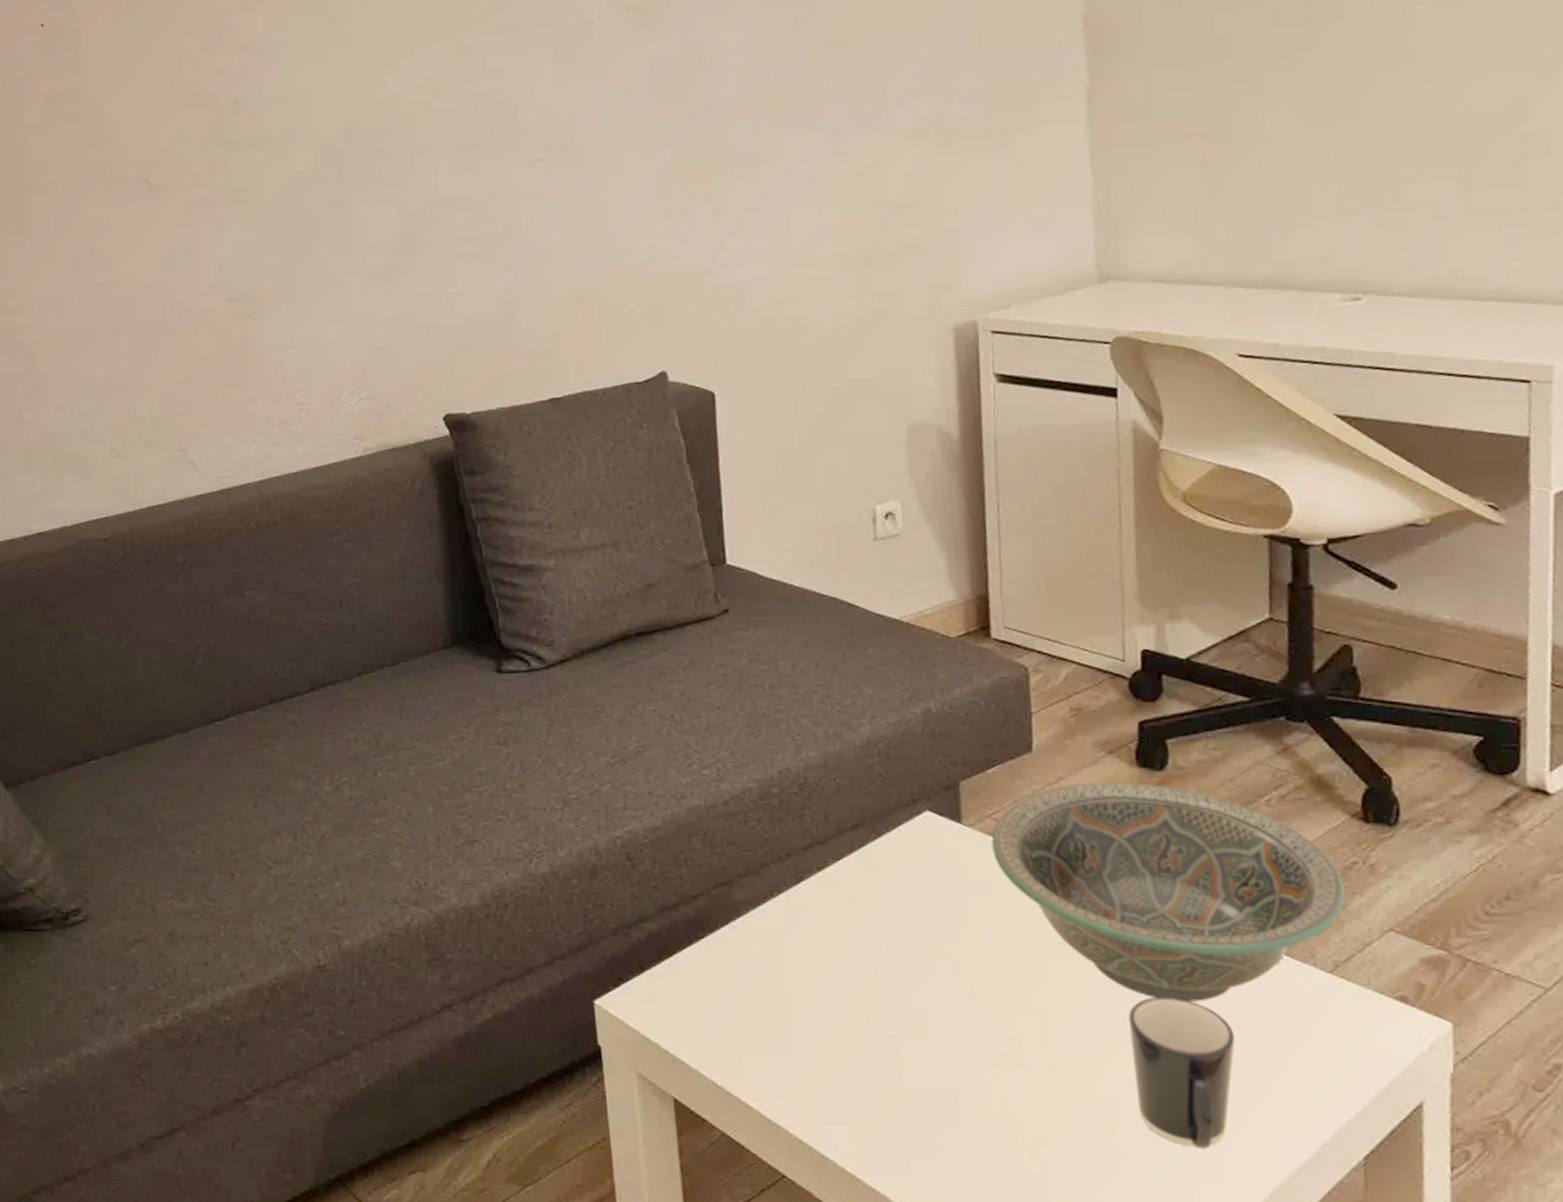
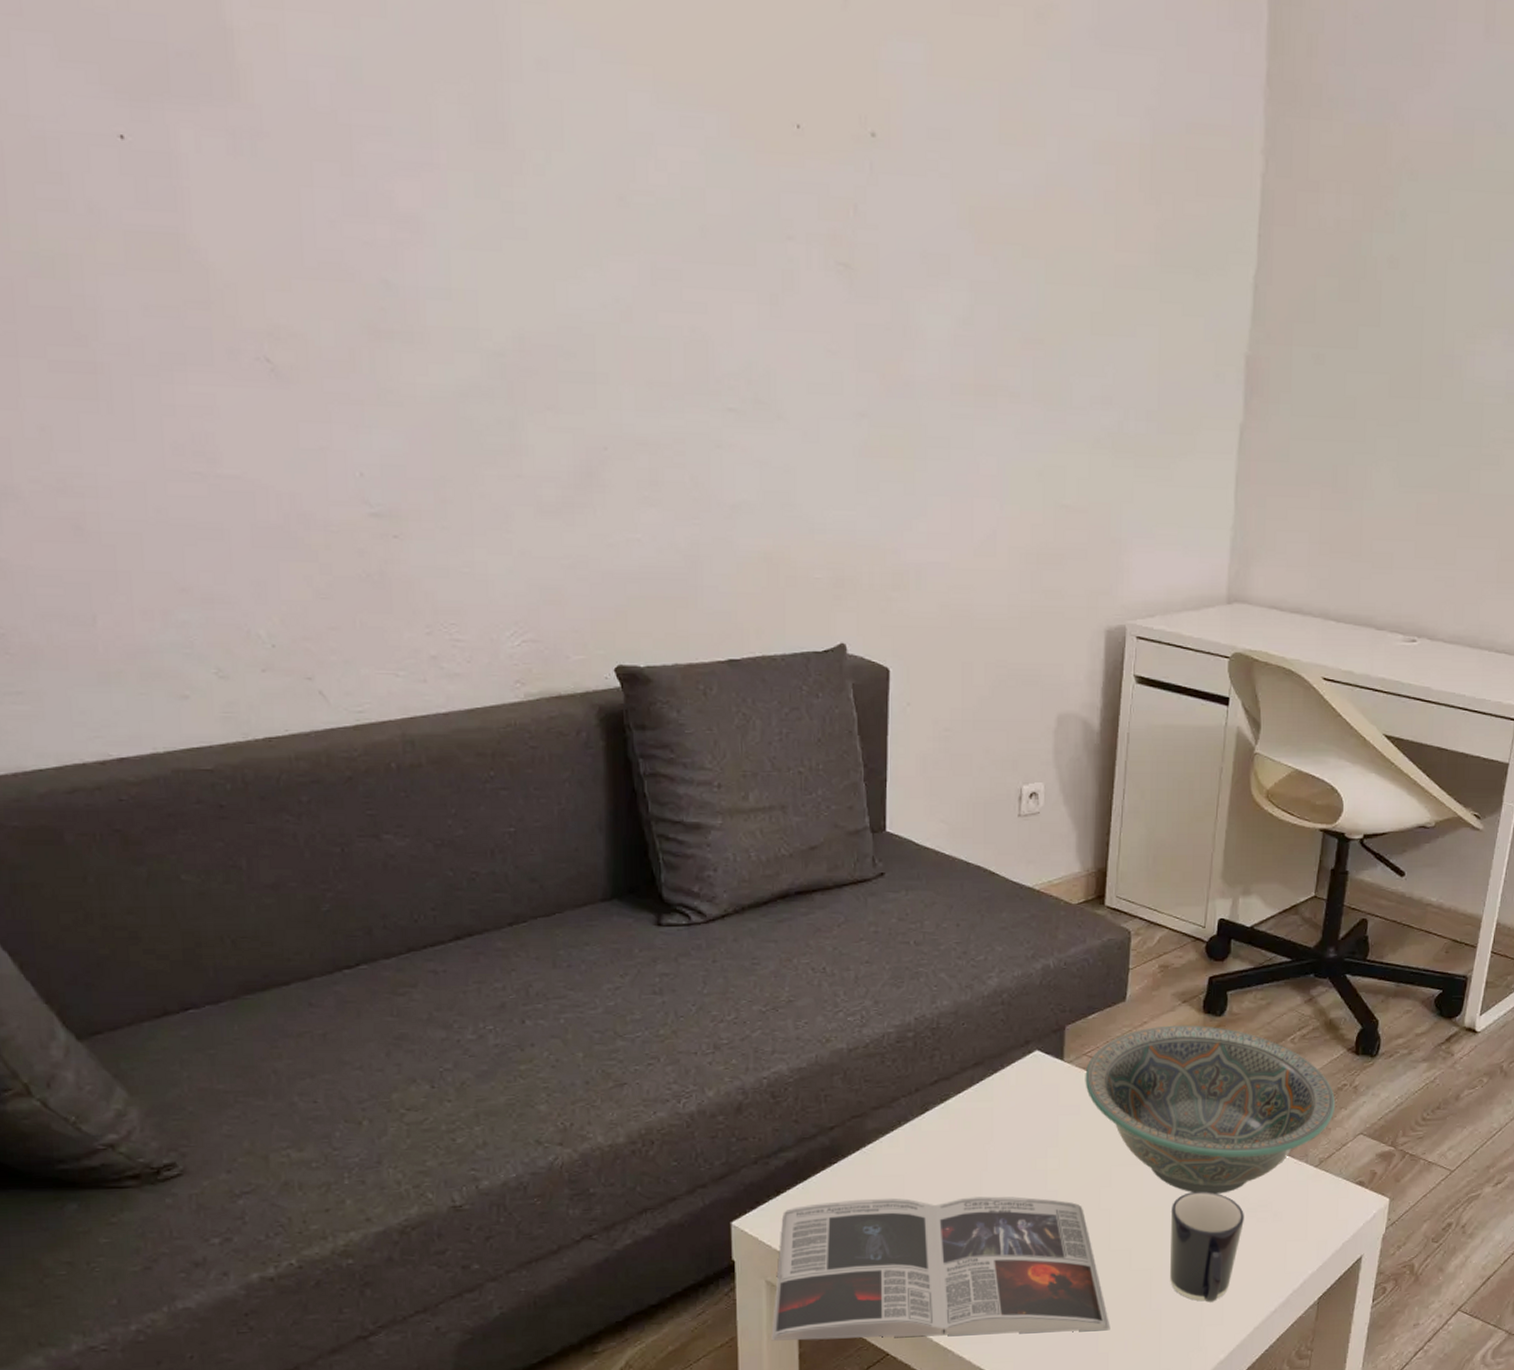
magazine: none [647,982,1066,1174] -> present [771,1196,1110,1341]

